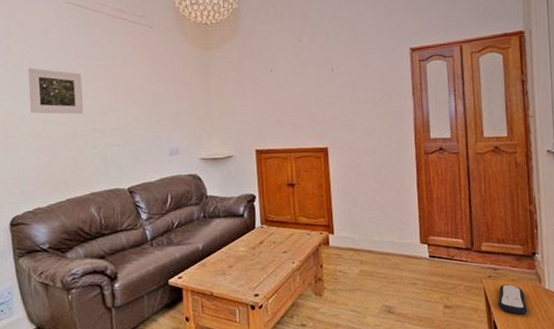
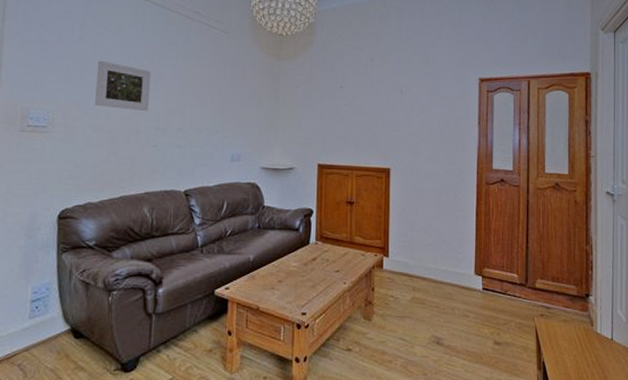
remote control: present [498,284,528,315] -> none [549,325,578,358]

